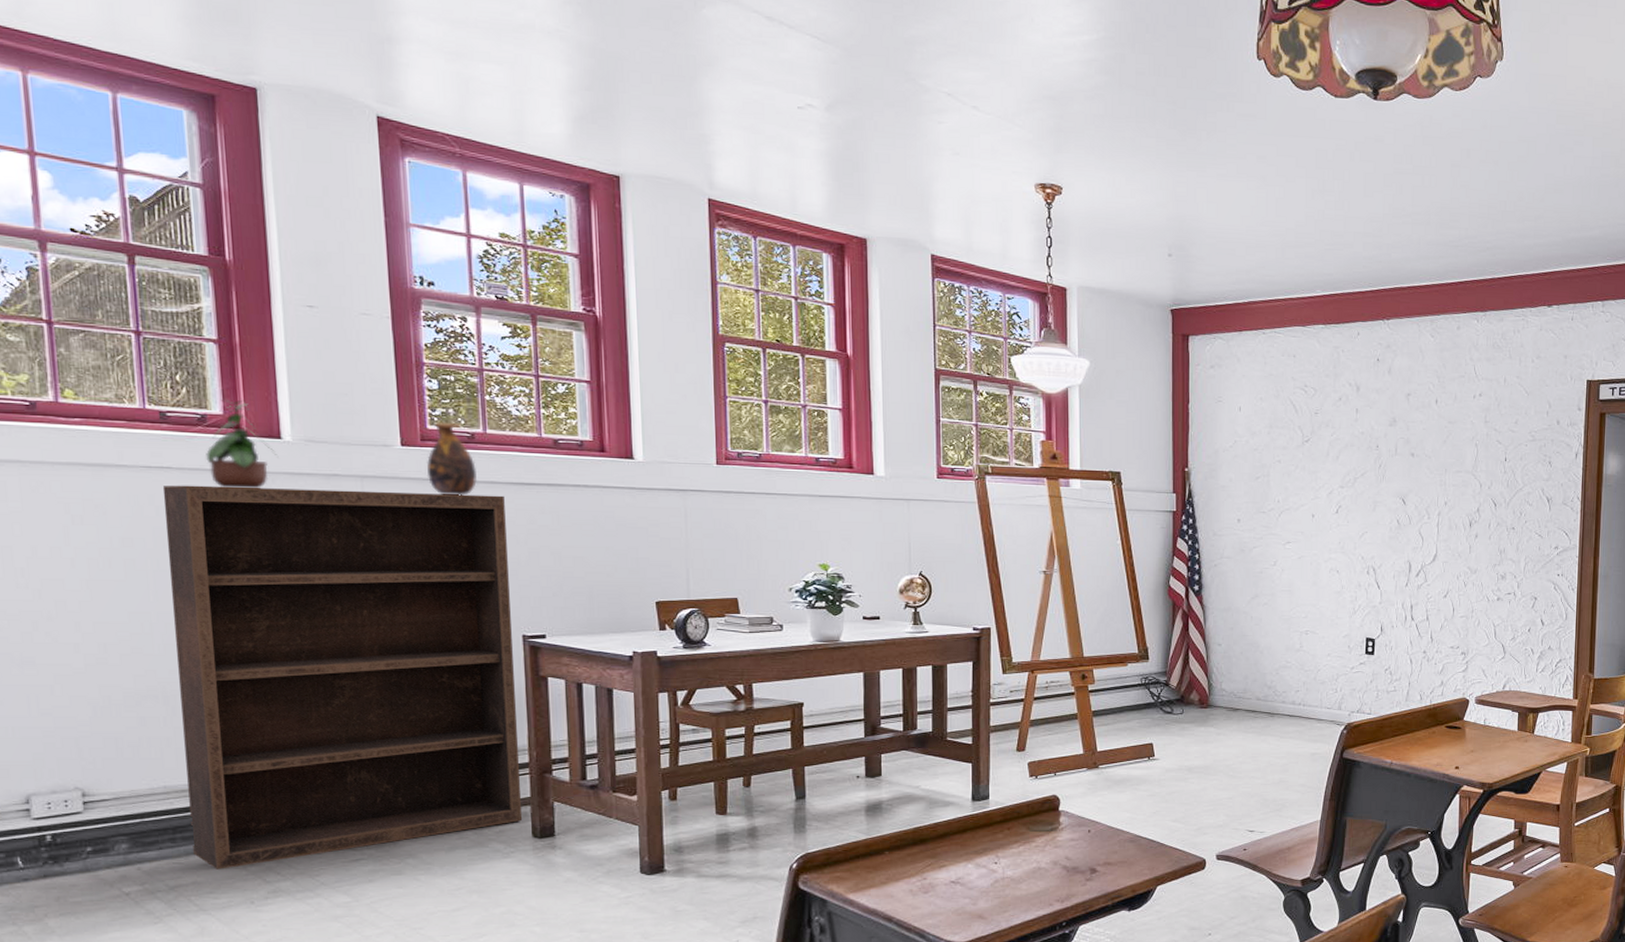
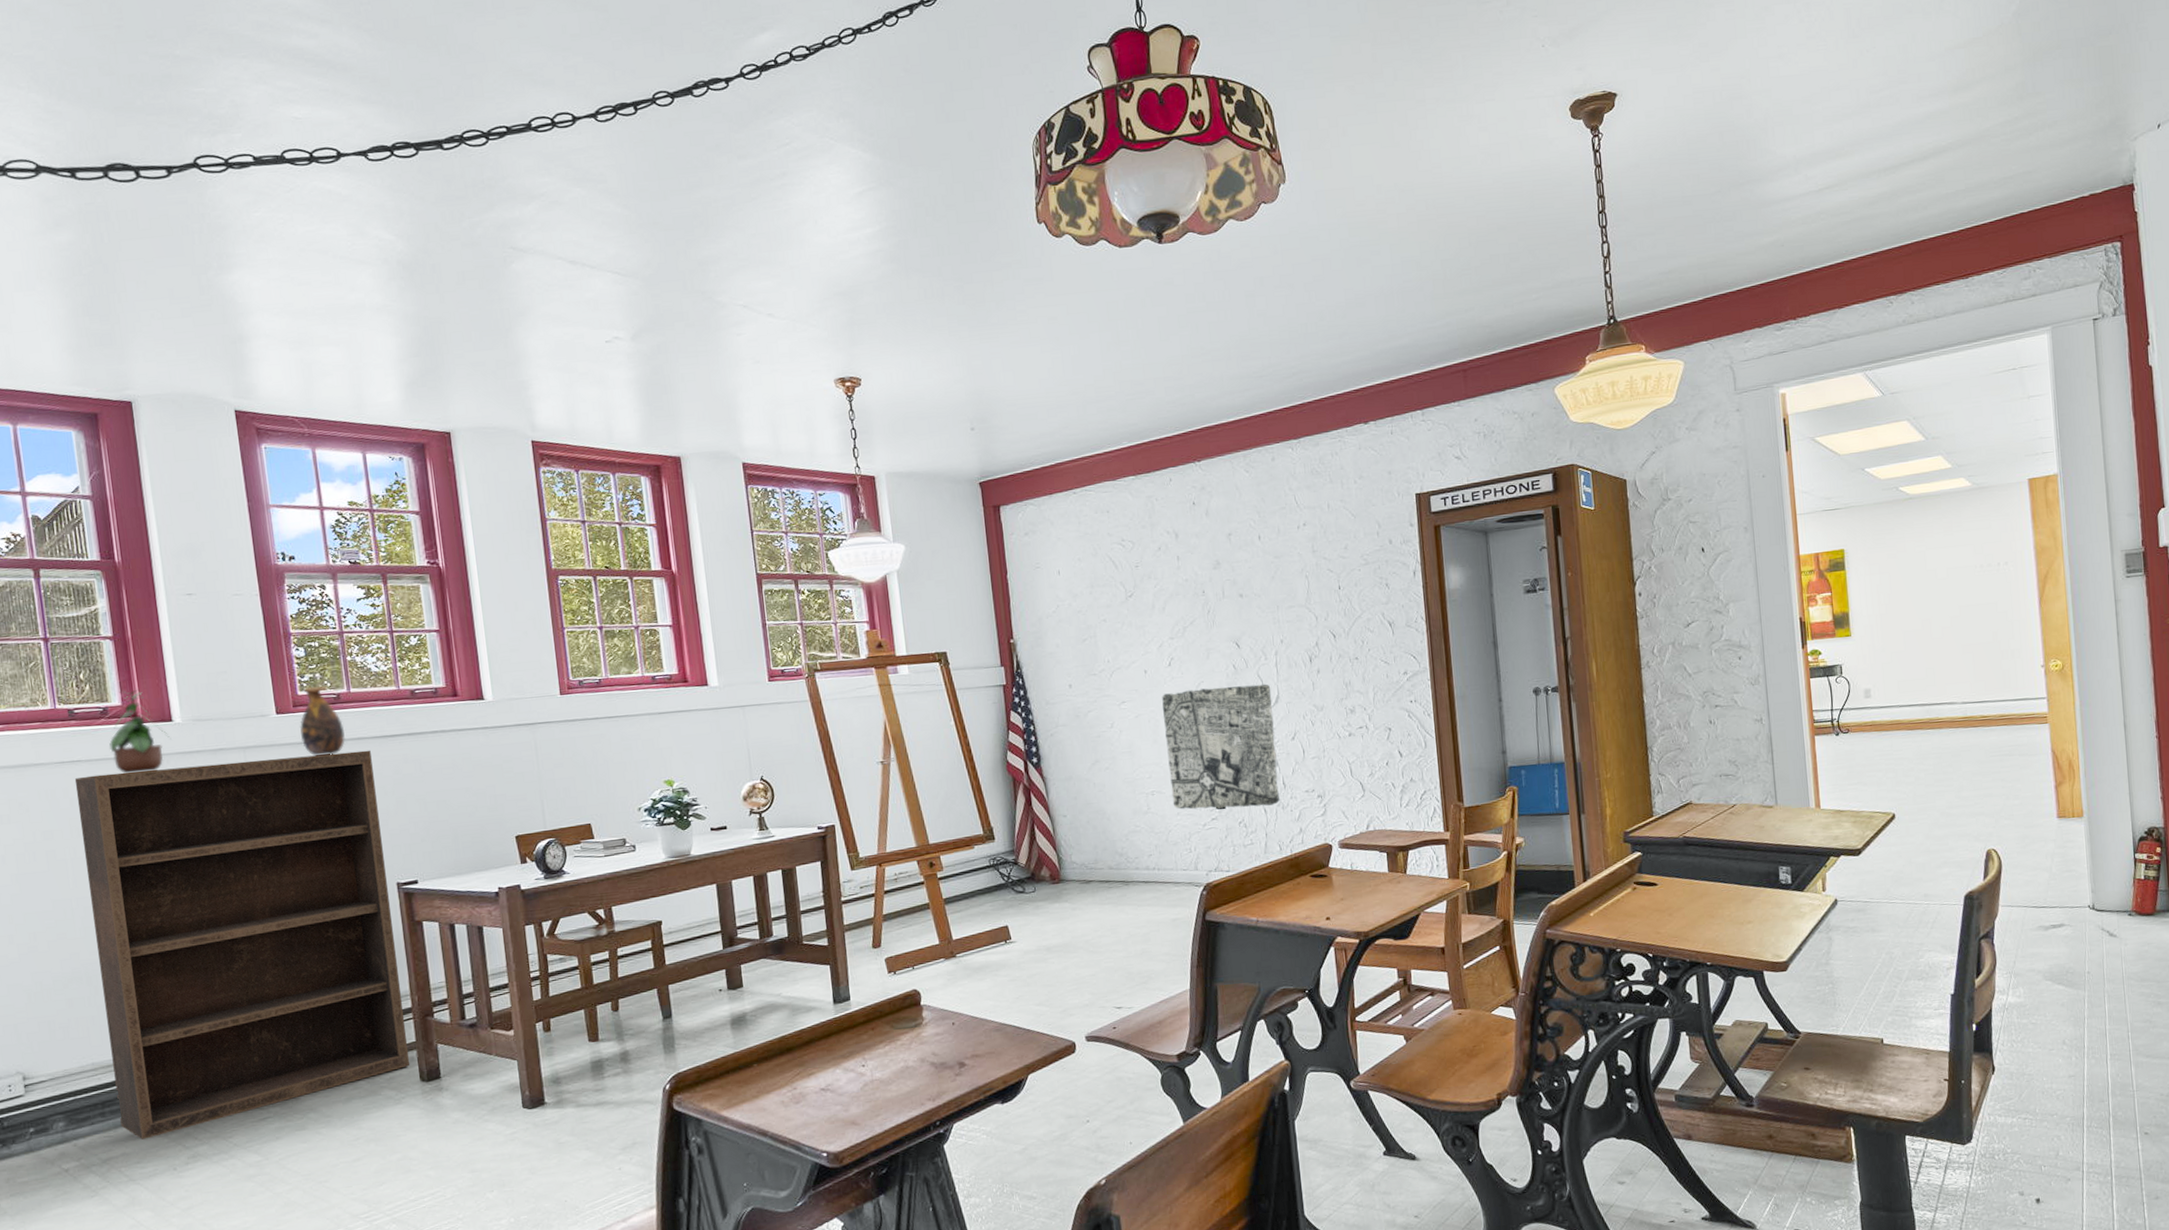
map: none [1325,539,1430,657] -> present [1162,683,1280,810]

